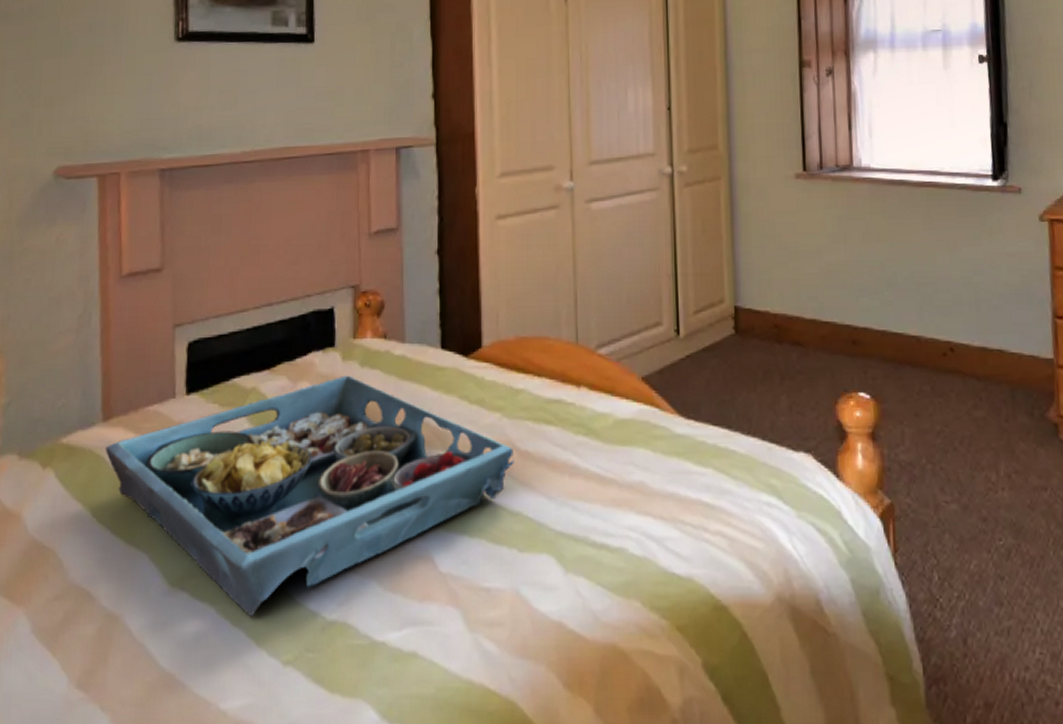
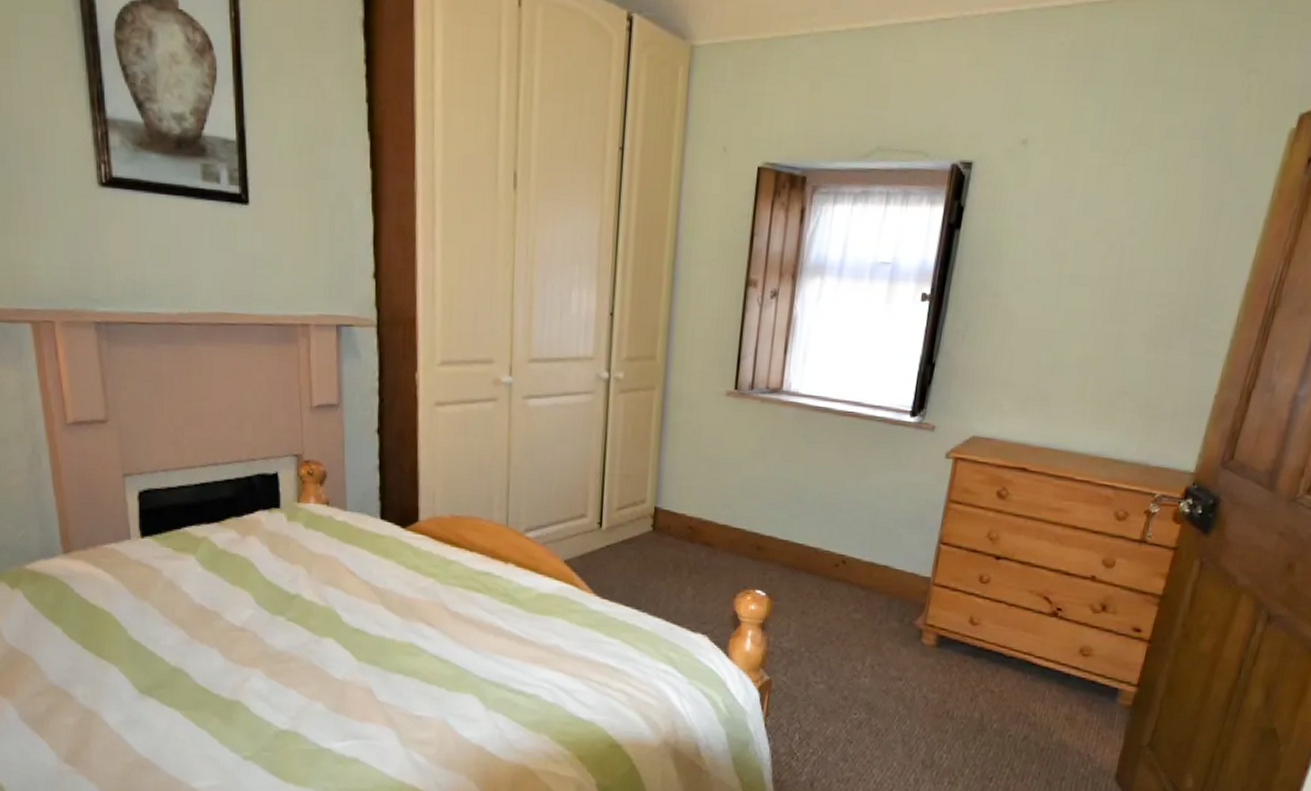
serving tray: present [105,375,515,617] -> none [68,534,446,722]

